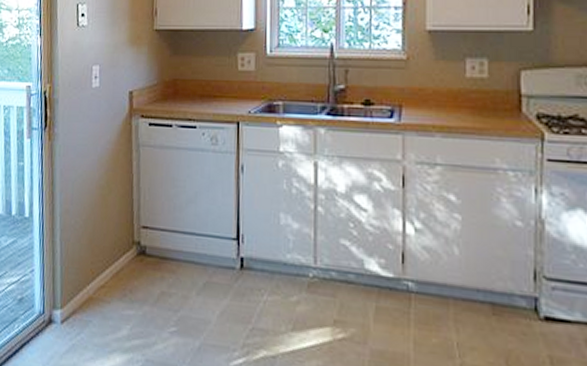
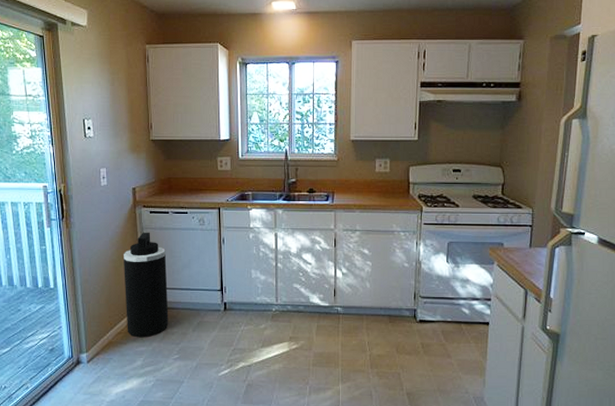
trash can: none [112,150,167,297] -> present [124,232,169,338]

